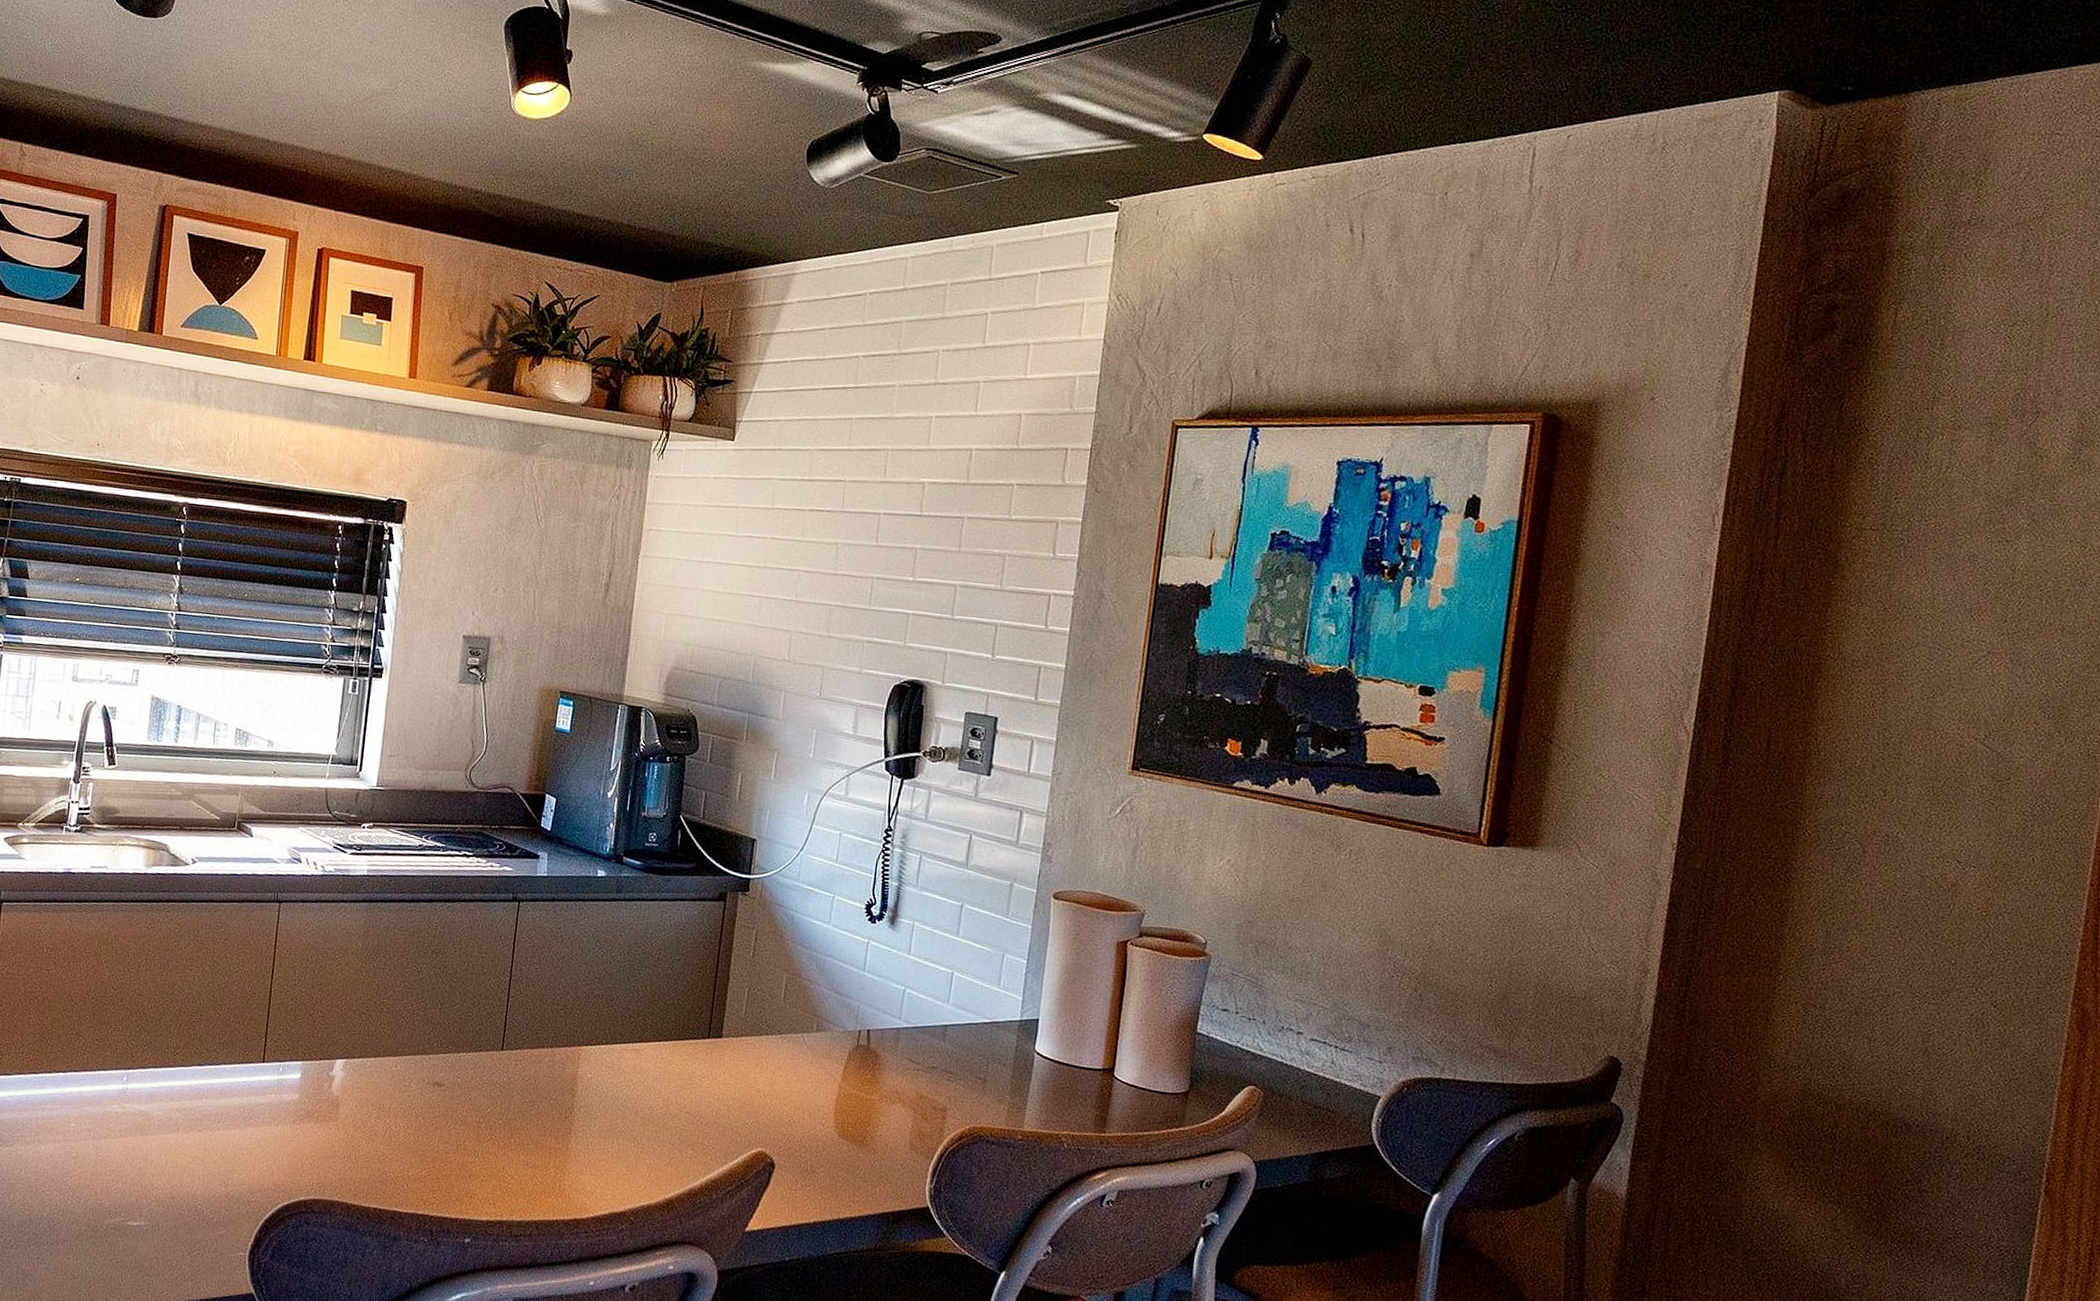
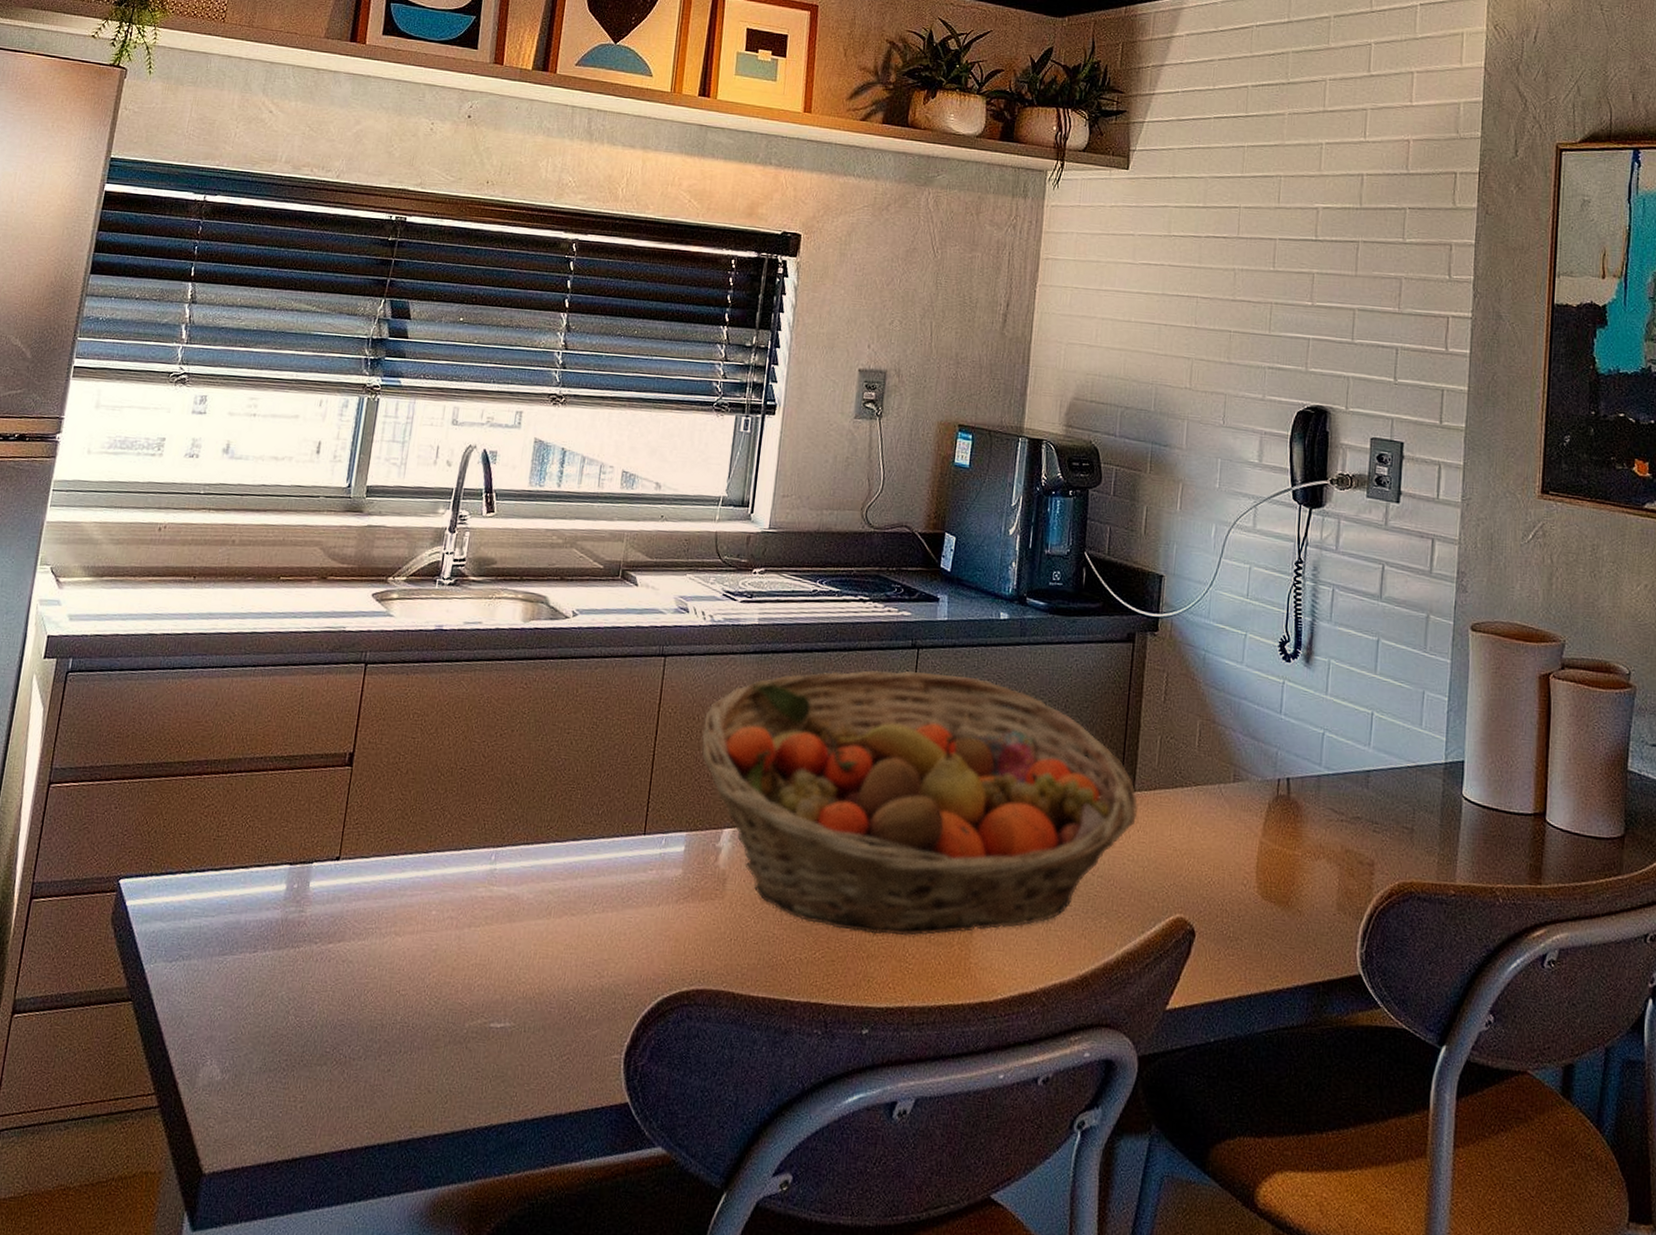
fruit basket: none [315,919,724,1160] -> present [702,670,1138,936]

